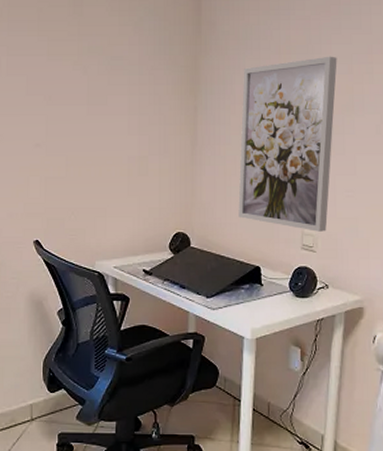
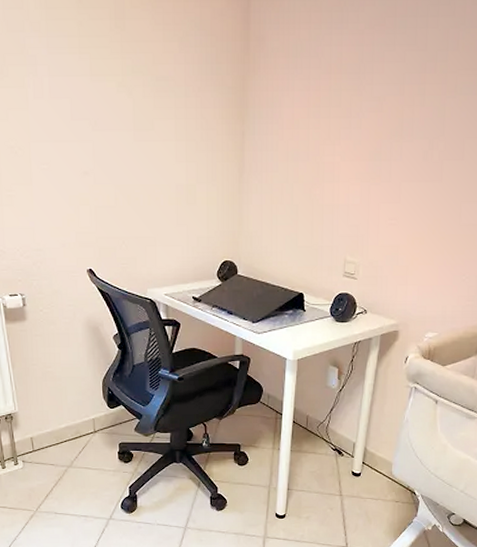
wall art: present [238,56,337,232] -> none [284,75,389,259]

